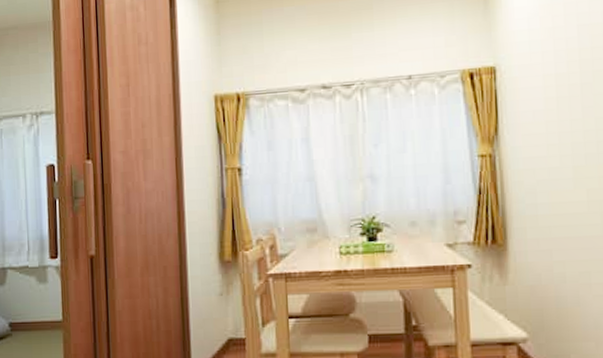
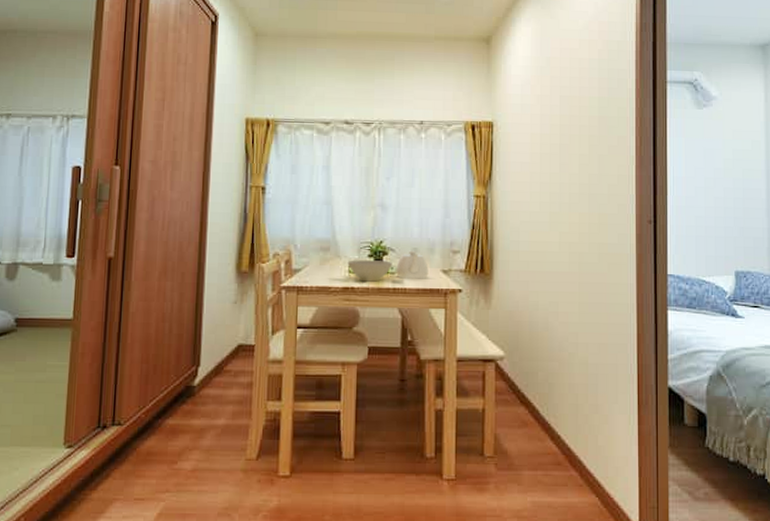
bowl: none [337,238,388,263] -> present [347,260,392,282]
teapot: none [393,224,431,257] -> present [396,250,429,279]

